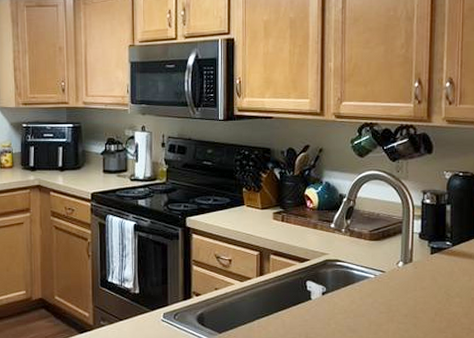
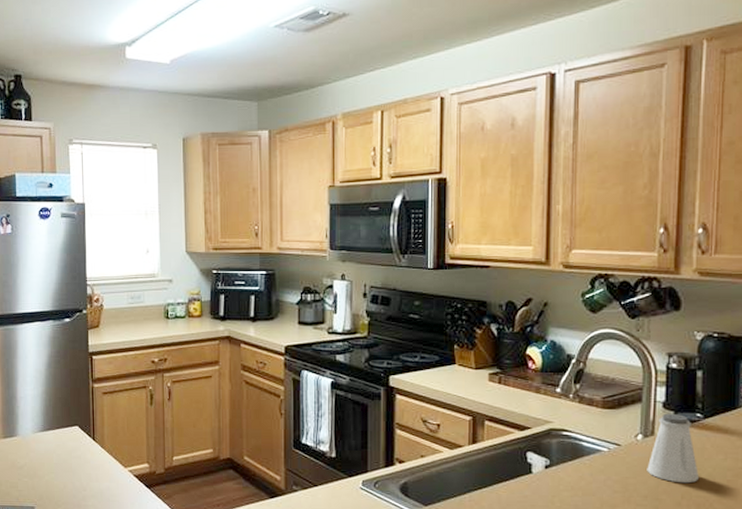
saltshaker: none [407,242,450,303] -> present [647,413,700,484]

